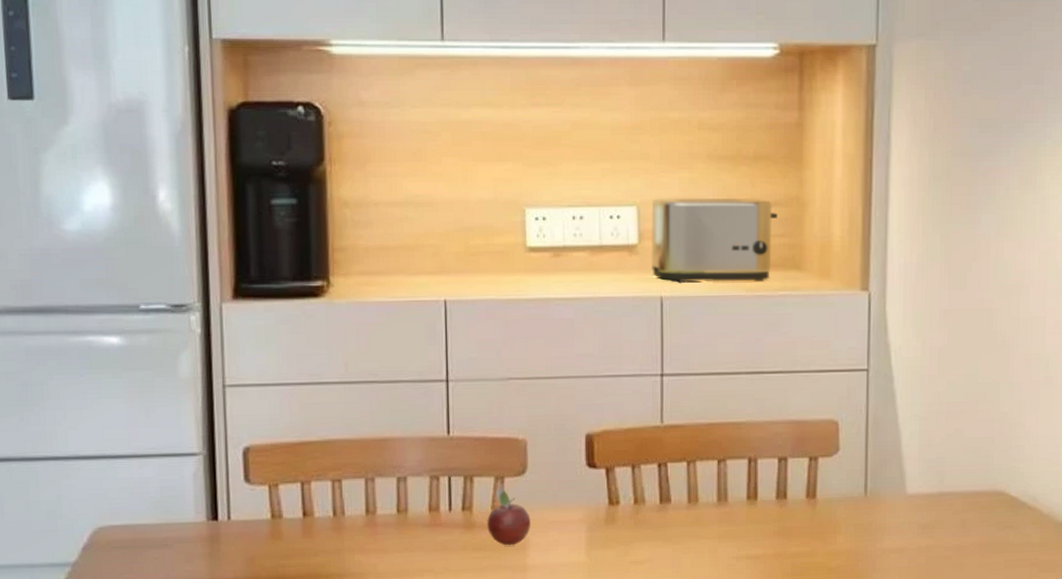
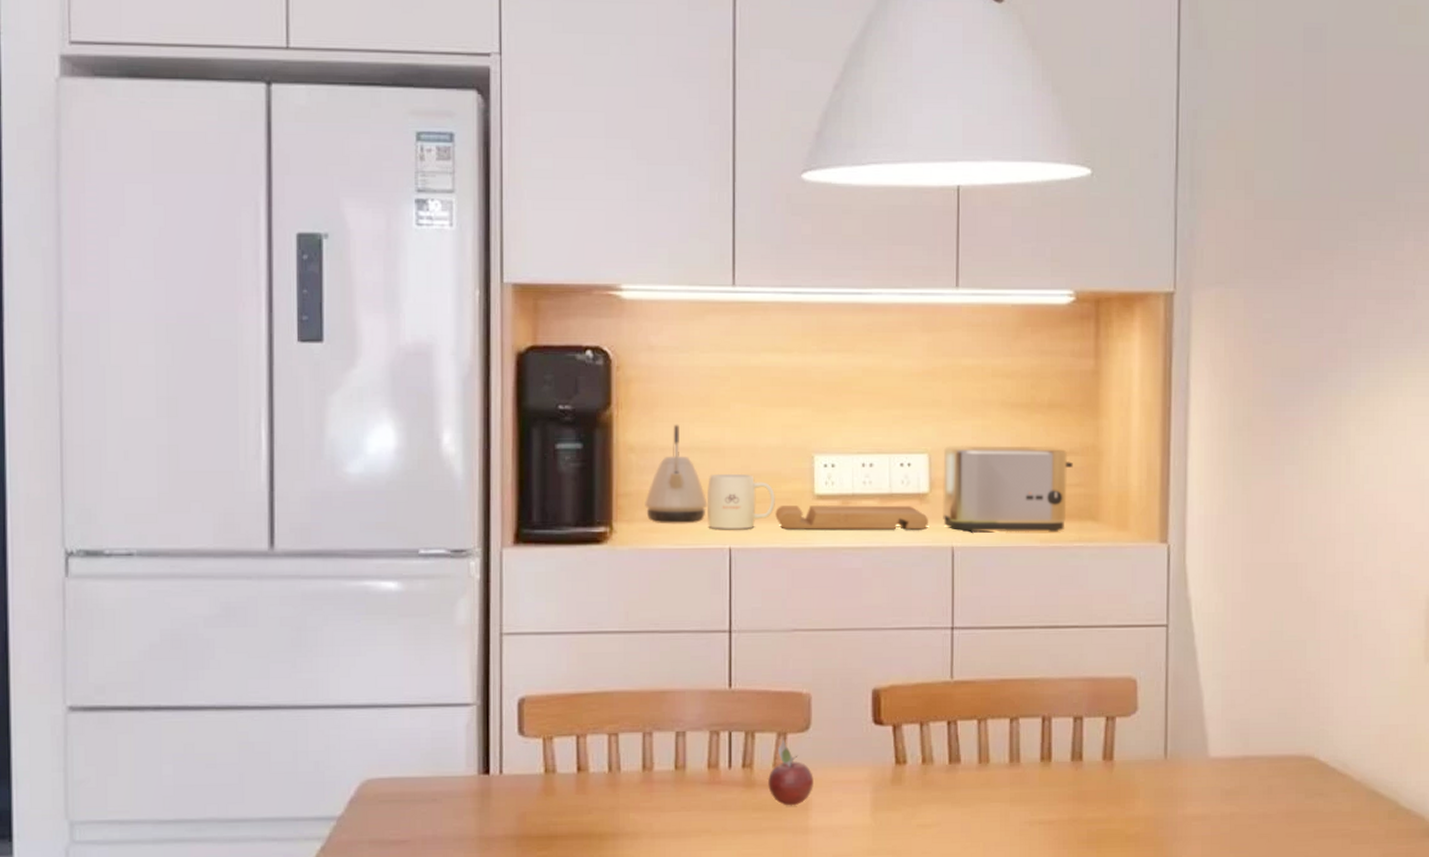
kettle: none [359,179,422,278] -> present [643,424,708,524]
mug: none [421,227,488,284] -> present [706,473,775,531]
cutting board: none [488,257,639,283] -> present [775,505,929,532]

